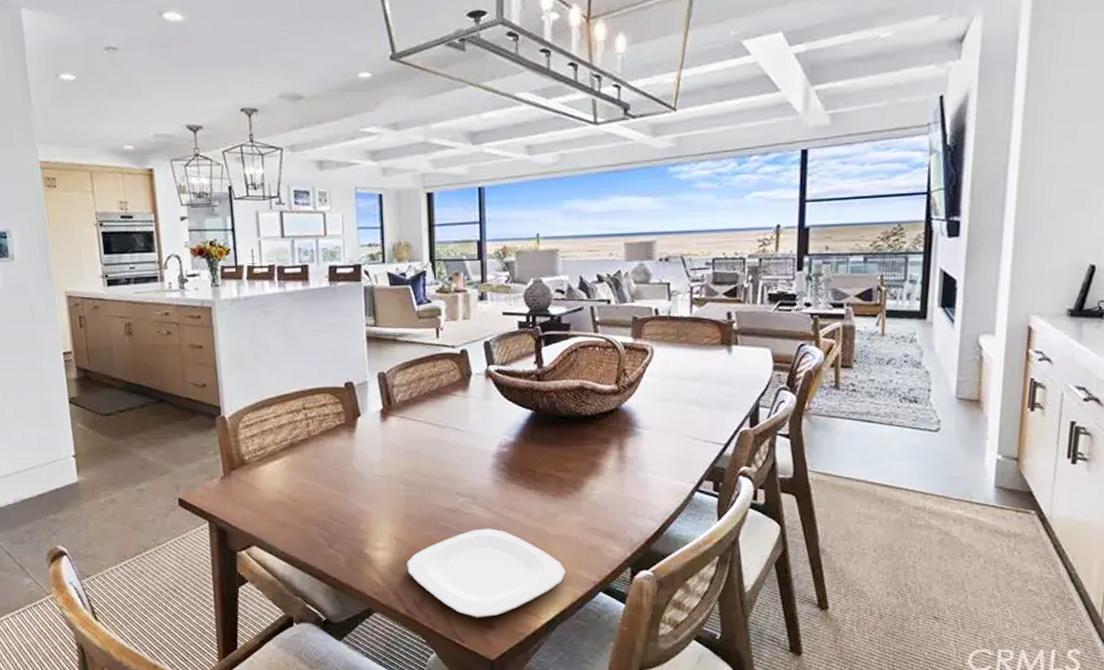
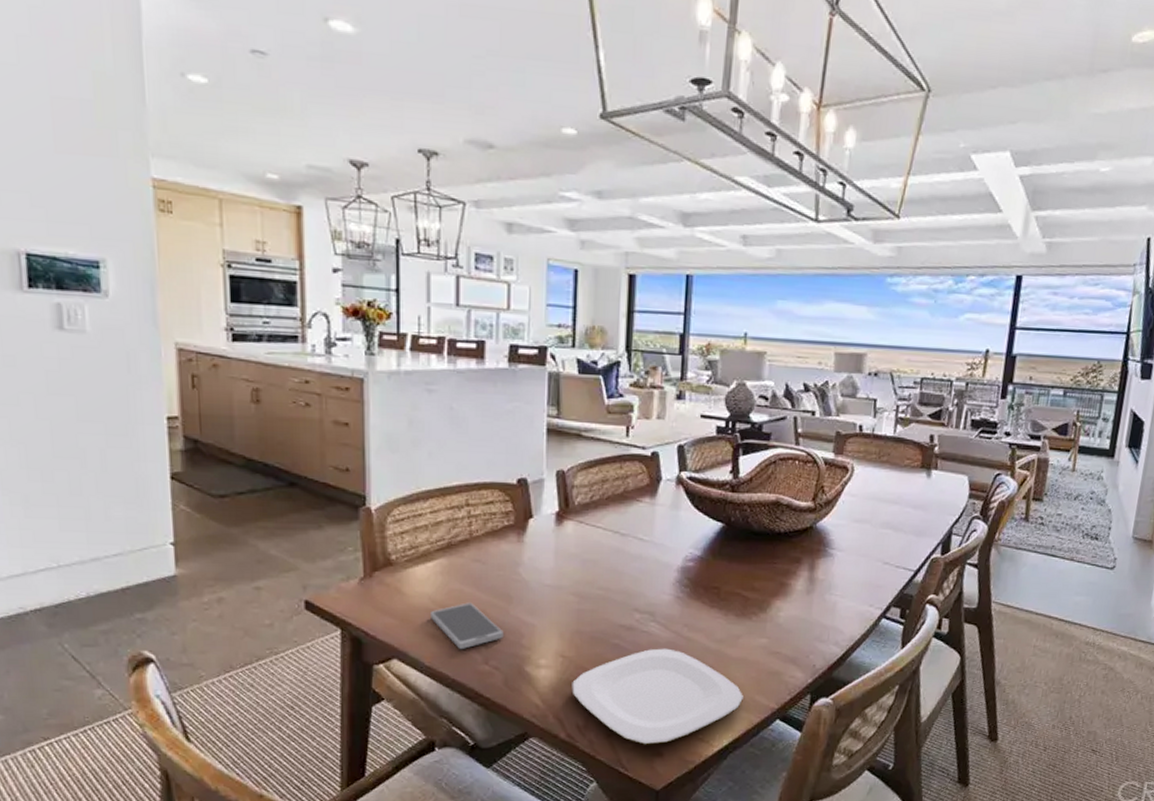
smartphone: none [281,494,344,535] -> present [431,602,504,649]

